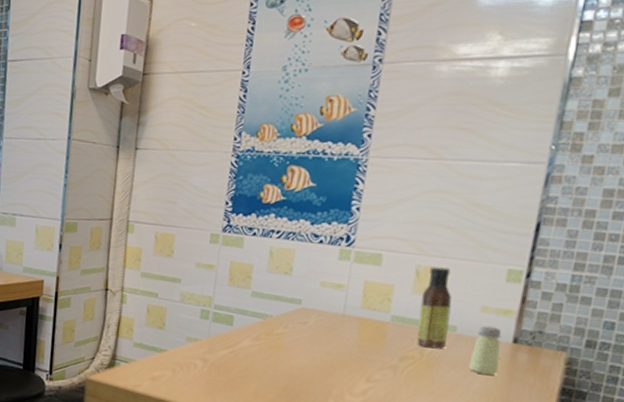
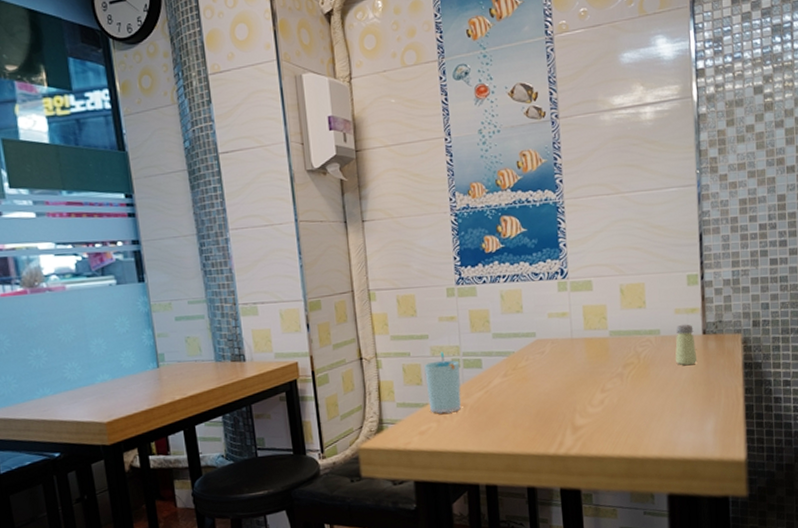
cup: none [166,299,209,365] -> present [424,351,462,414]
sauce bottle: present [416,266,452,349] -> none [629,282,656,353]

